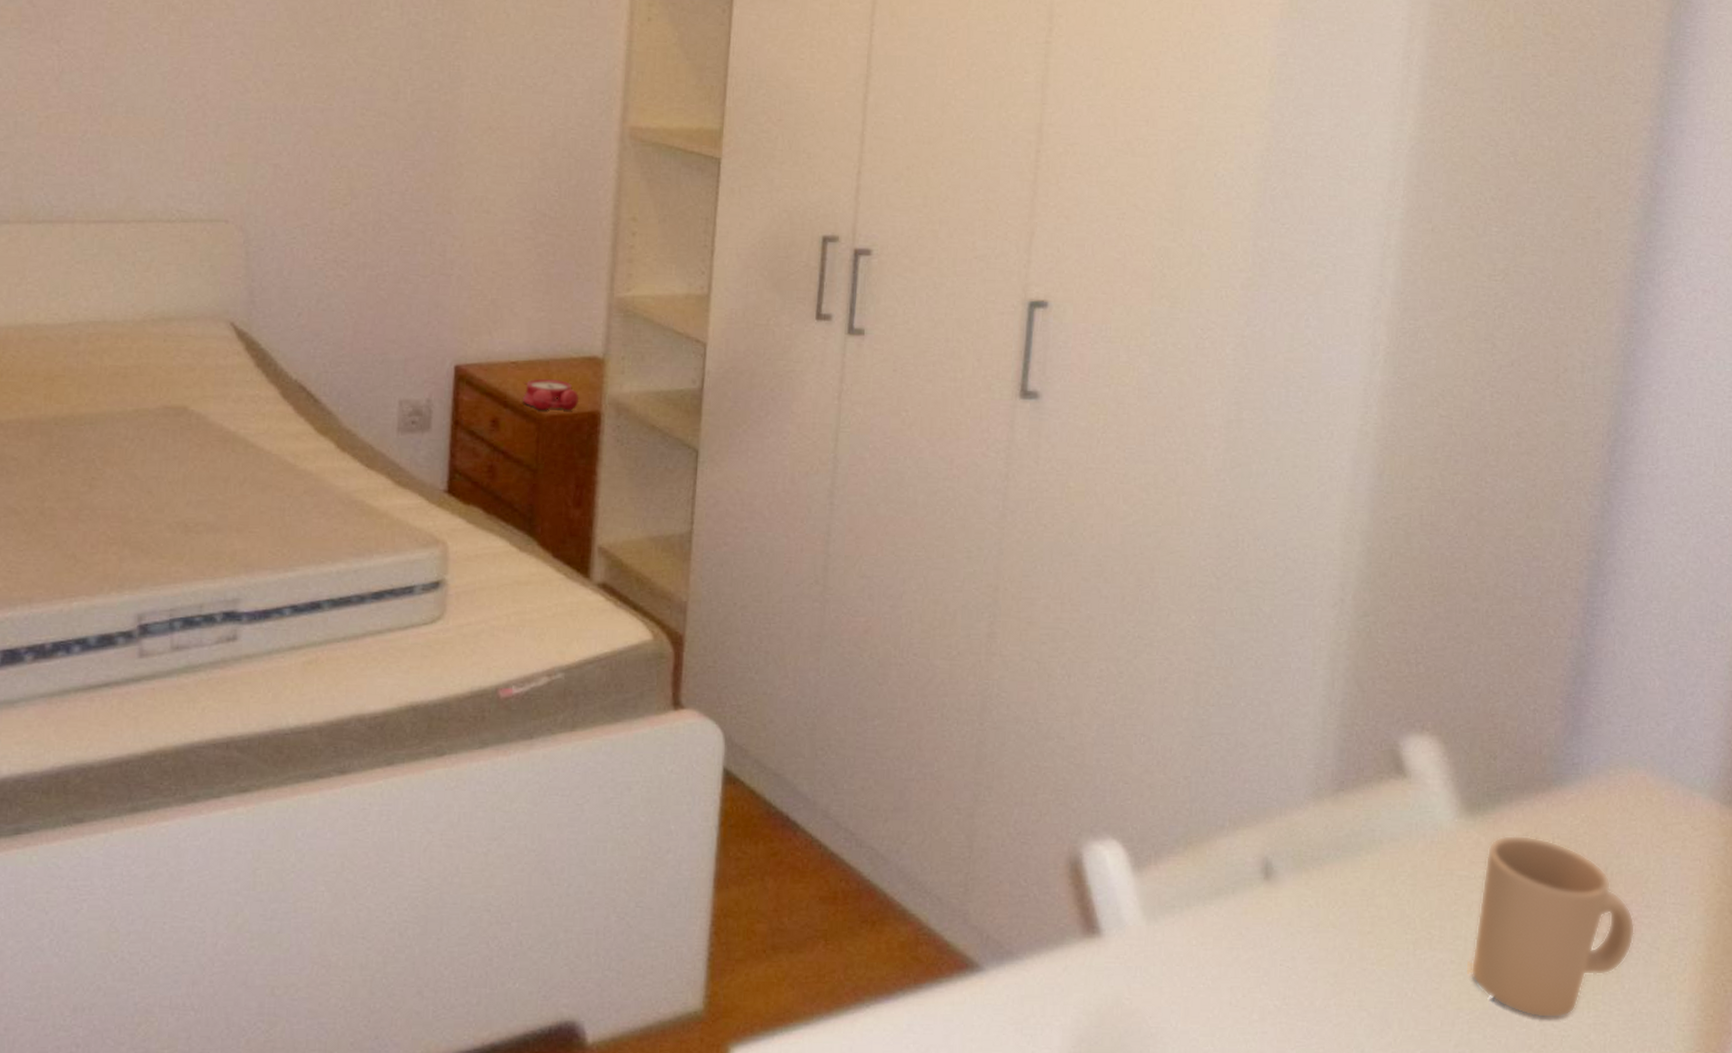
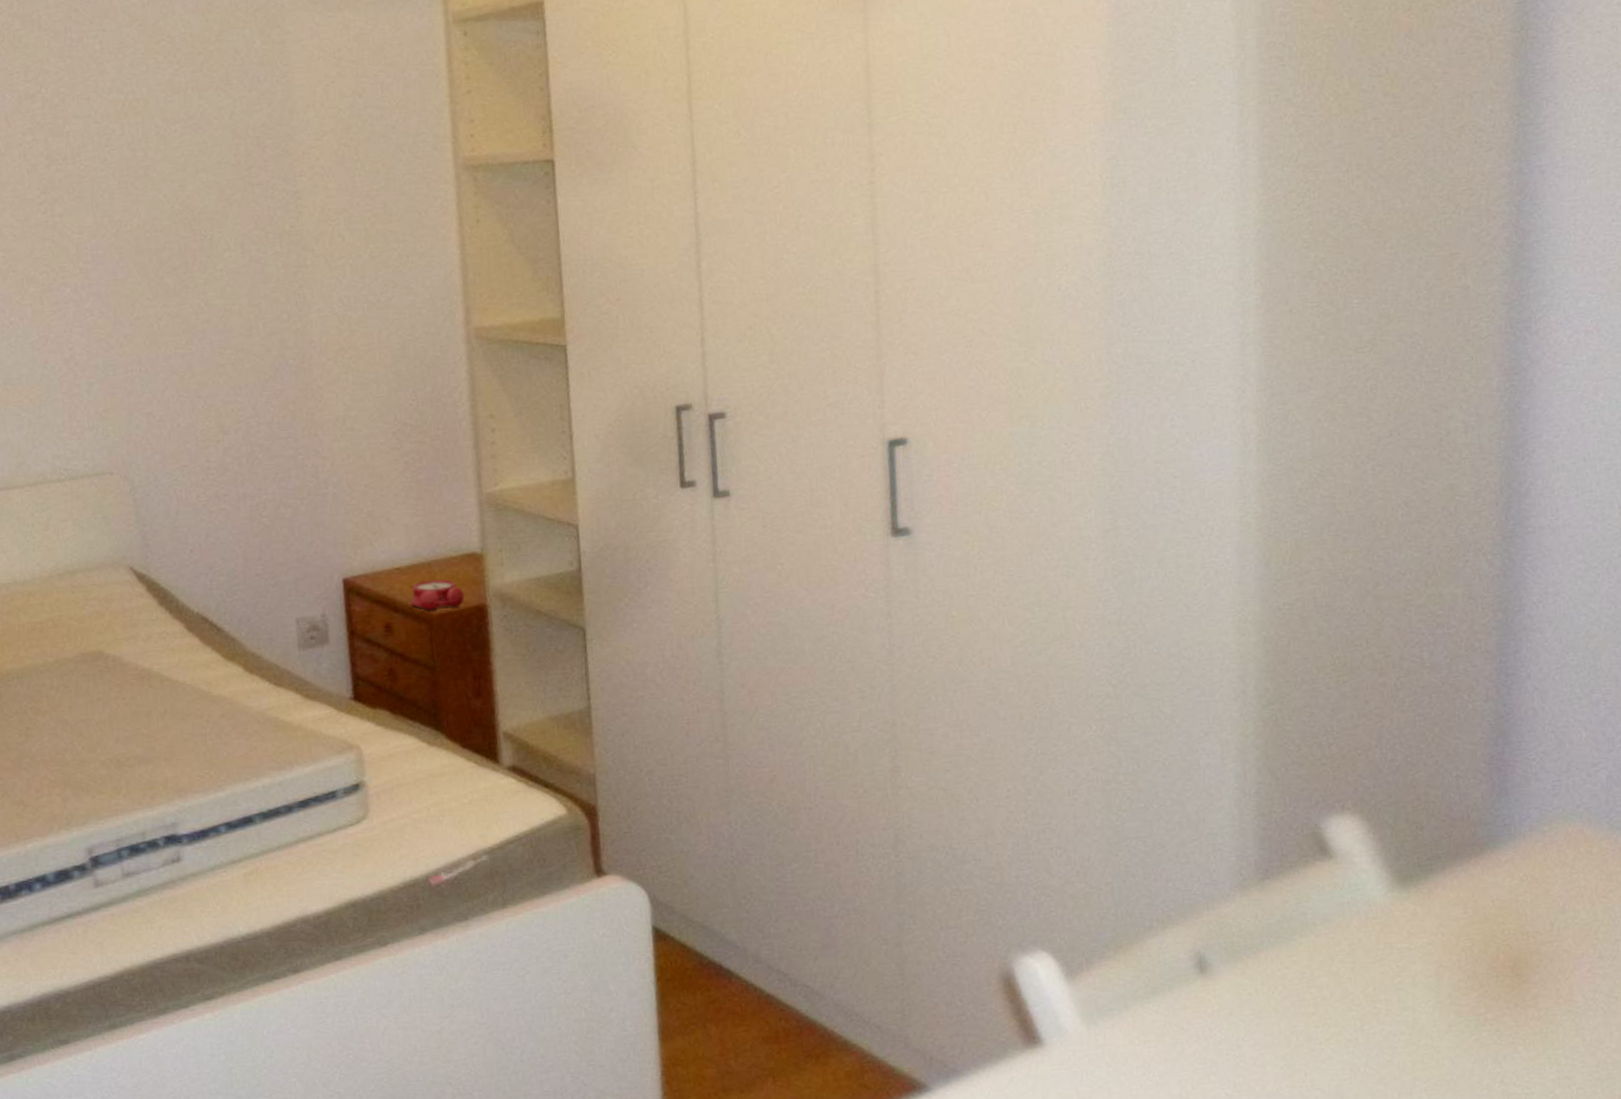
mug: present [1471,835,1636,1018] -> none [1422,900,1591,1079]

